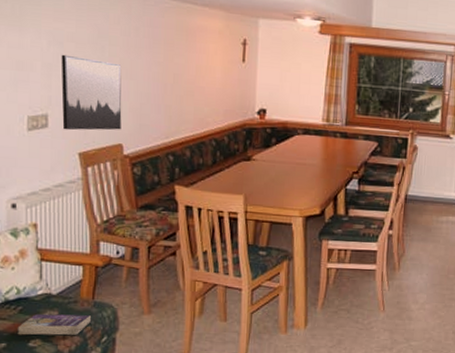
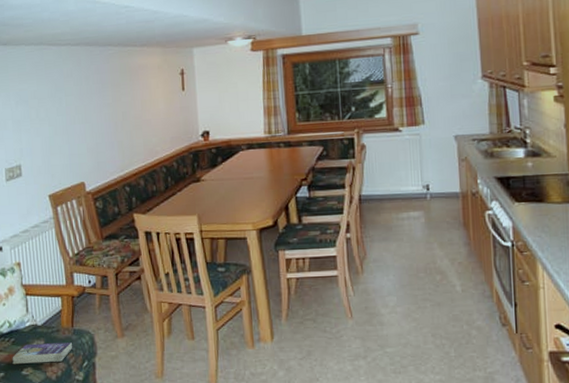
wall art: present [61,54,122,131] -> none [27,110,82,177]

